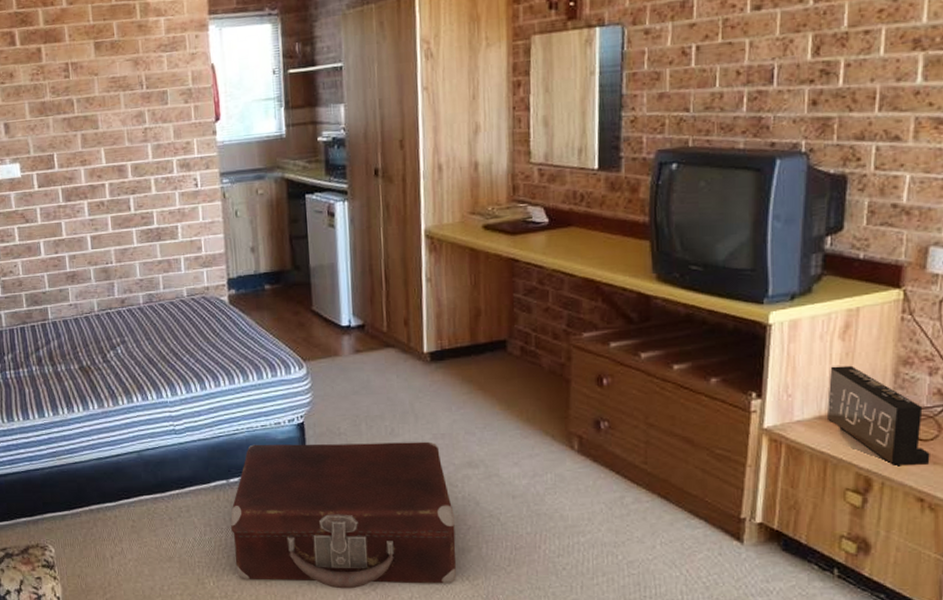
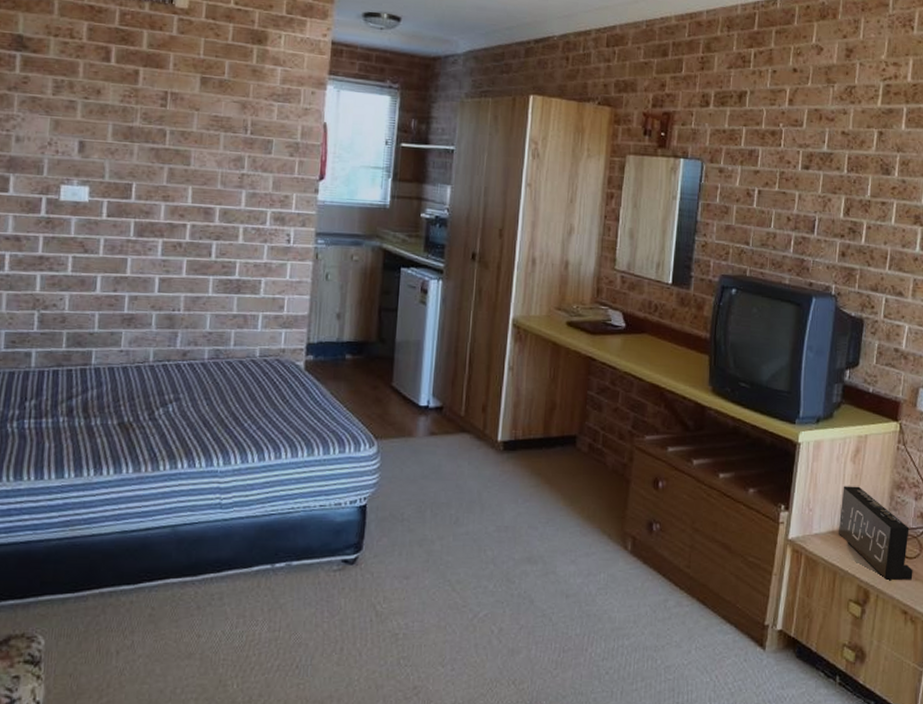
suitcase: present [230,441,456,589] -> none [266,526,508,693]

